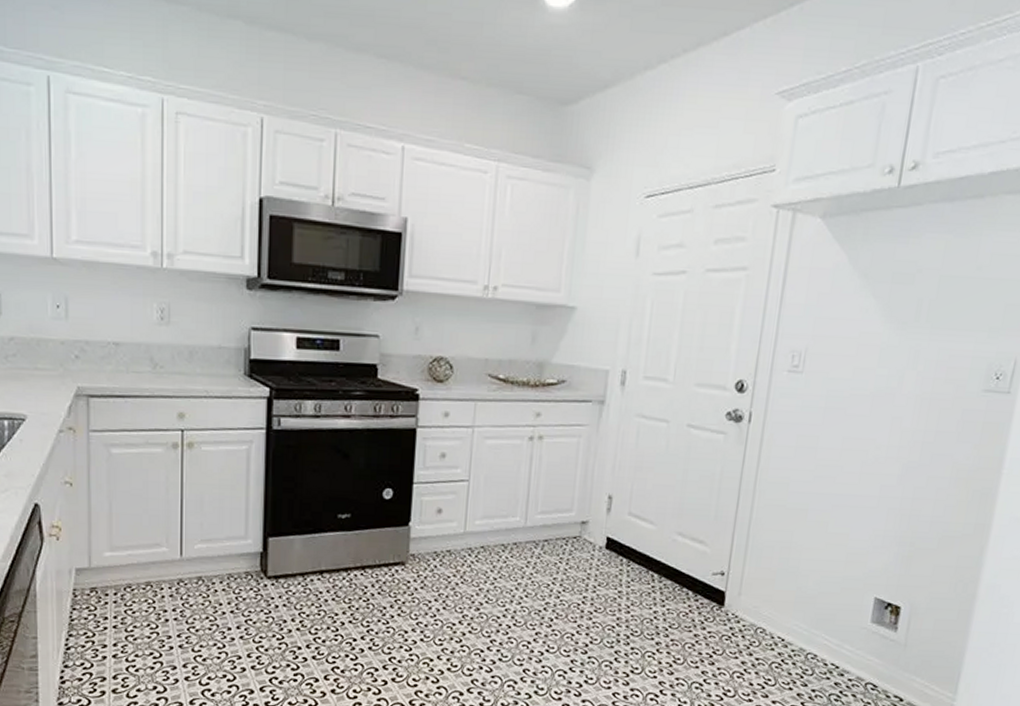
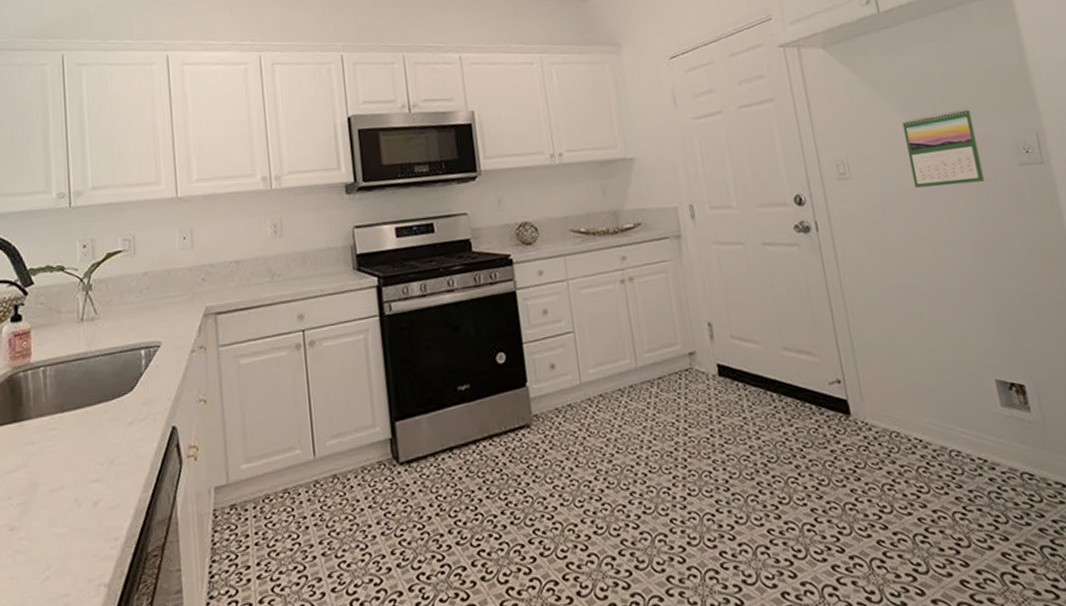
calendar: none [866,318,957,401] -> present [902,108,986,188]

